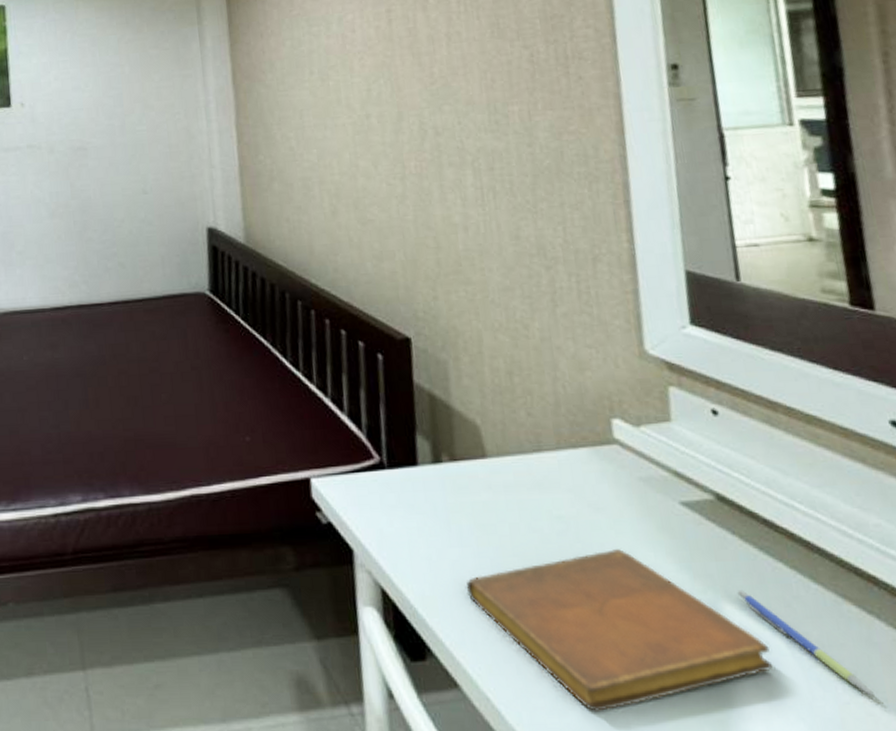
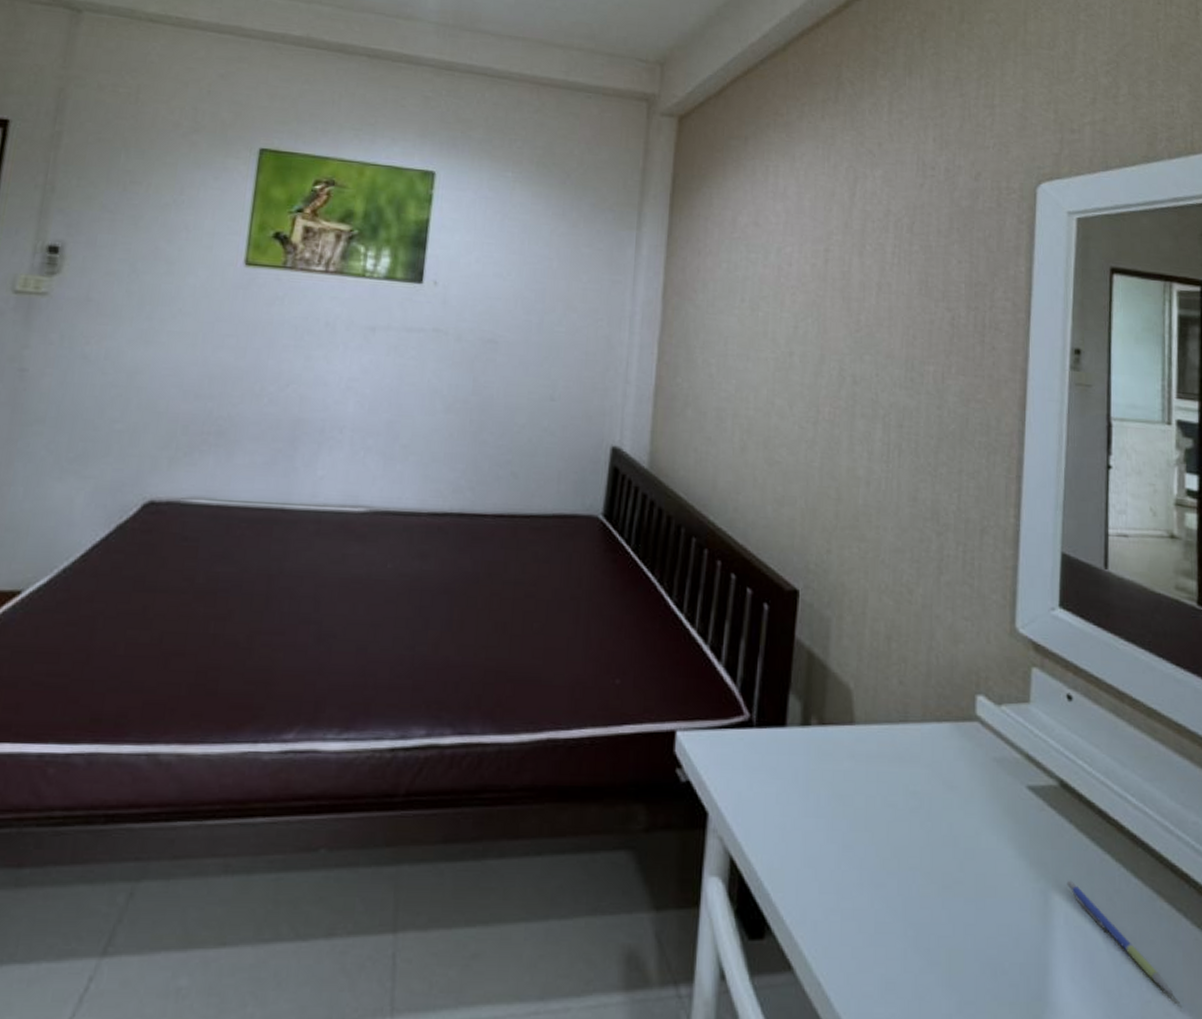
notebook: present [466,549,773,713] -> none [815,830,1089,1003]

